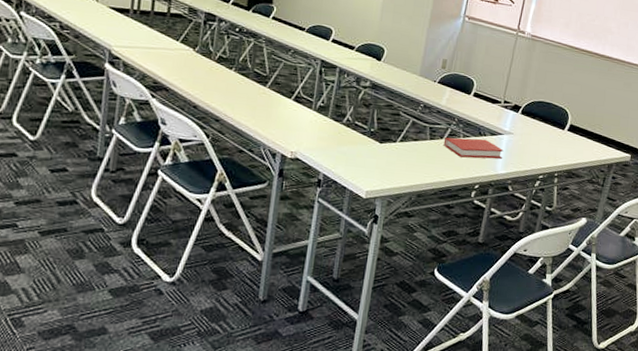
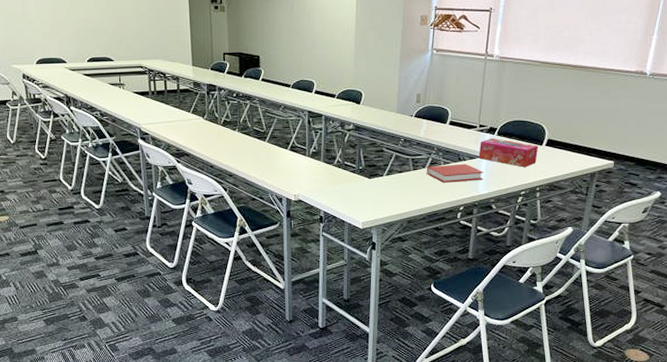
tissue box: none [500,116,561,151] -> present [478,138,539,168]

